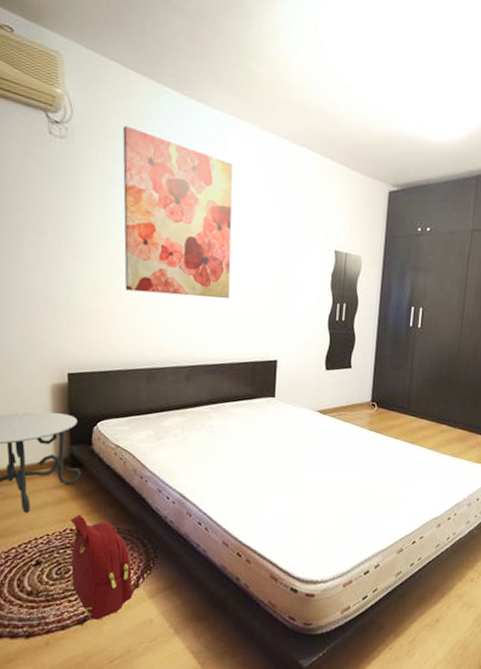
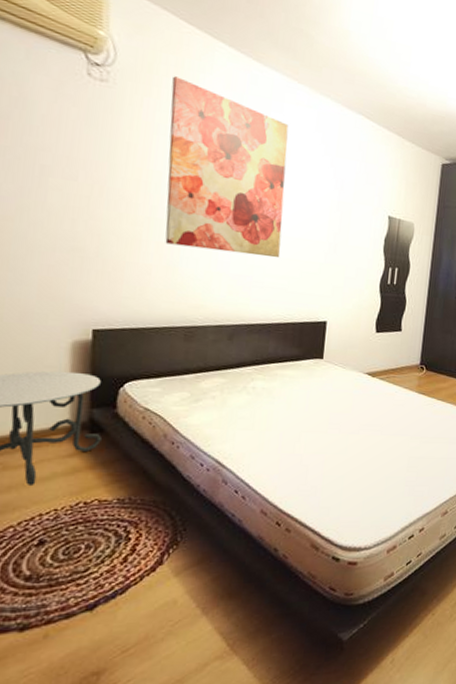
backpack: present [69,515,133,620] -> none [78,486,156,605]

